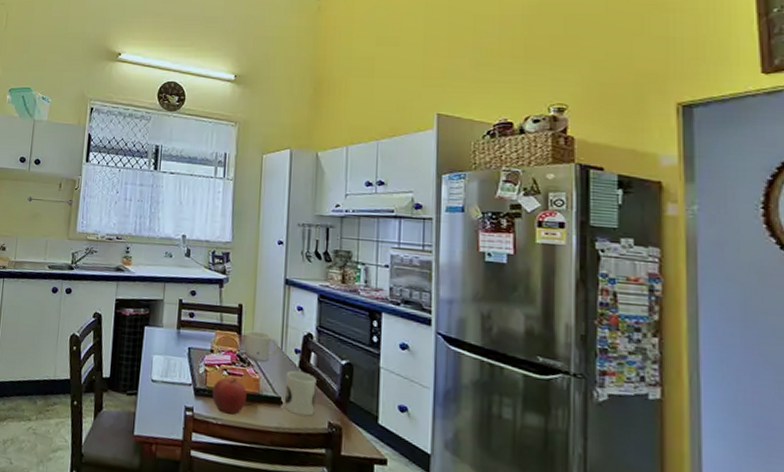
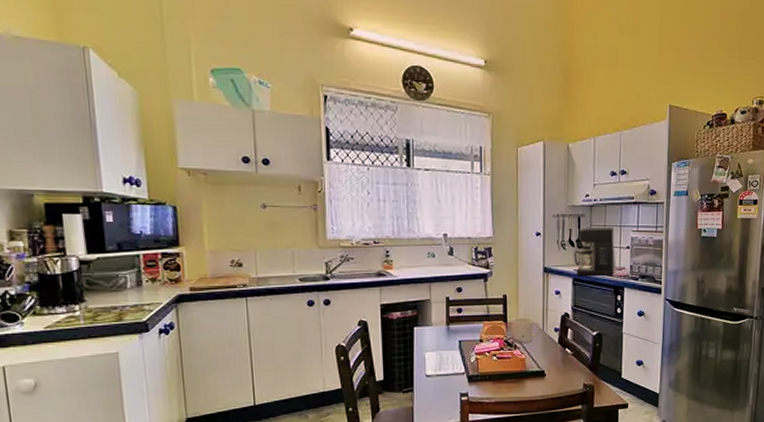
fruit: present [212,377,247,415] -> none [484,361,515,393]
mug: present [284,370,317,417] -> none [547,346,573,383]
coffee maker: none [320,239,370,297] -> present [574,226,615,277]

